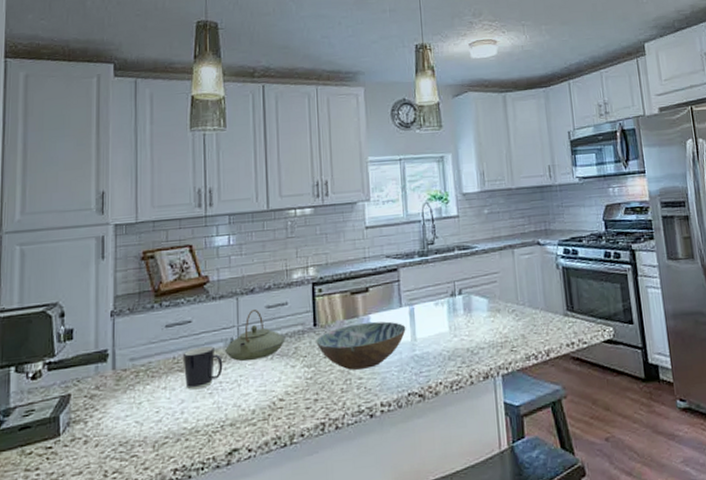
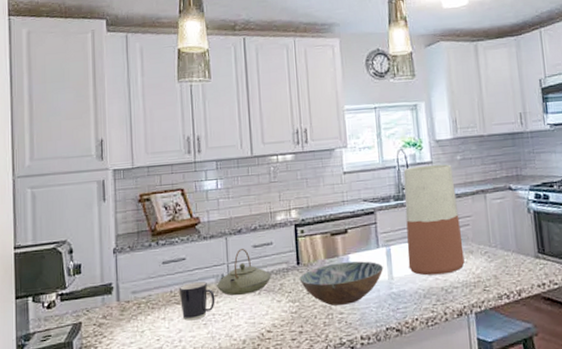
vase: none [428,218,491,336] -> present [403,164,465,276]

